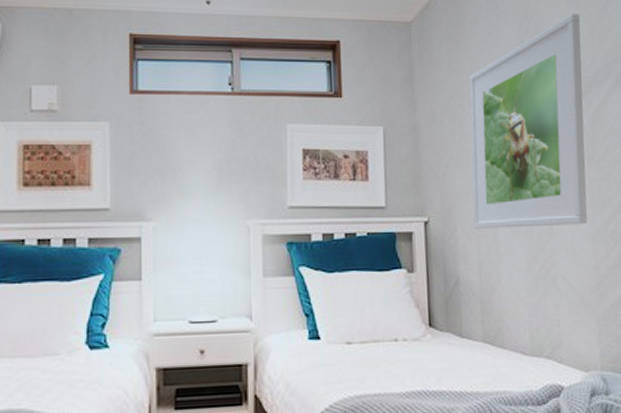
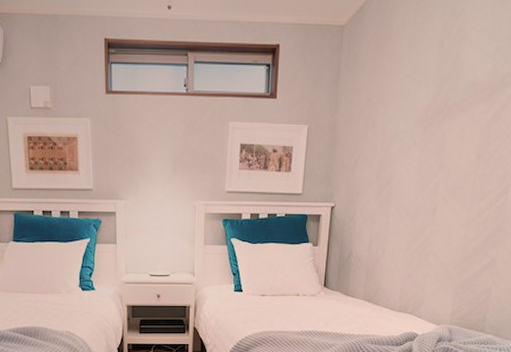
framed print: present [469,14,588,229] -> none [370,15,502,214]

